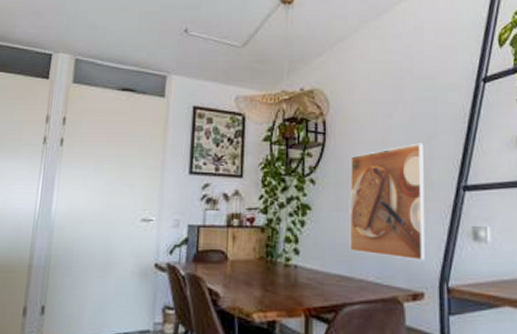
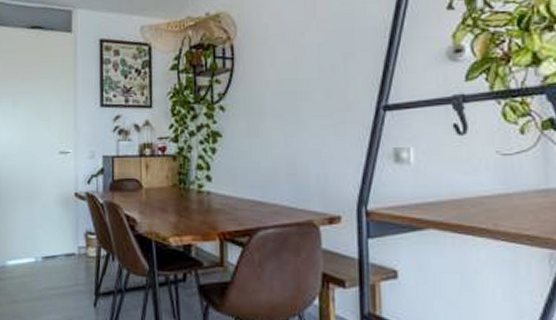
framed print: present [349,143,426,261] -> none [261,62,343,185]

